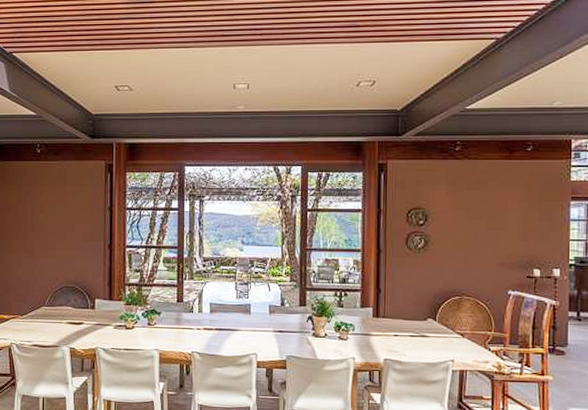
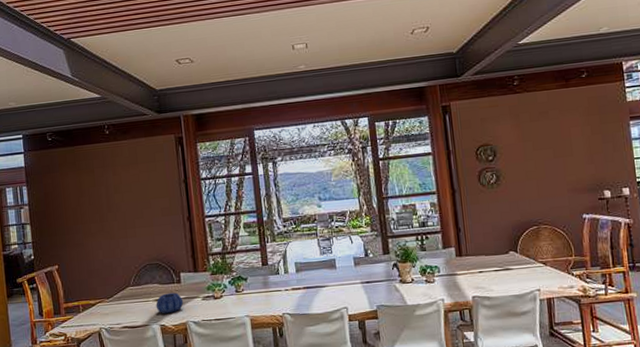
decorative bowl: none [68,317,95,338] -> present [156,292,184,314]

